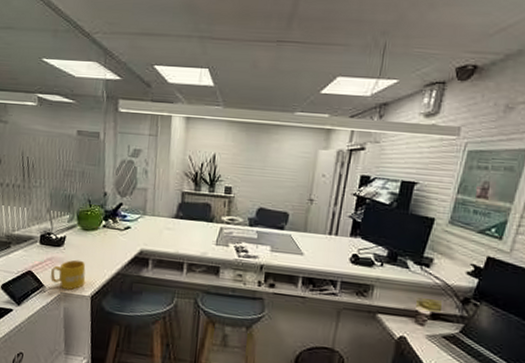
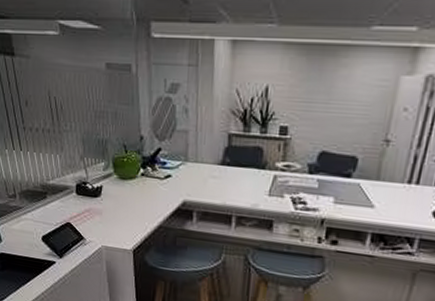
mug: present [50,259,86,290] -> none [90,211,126,244]

